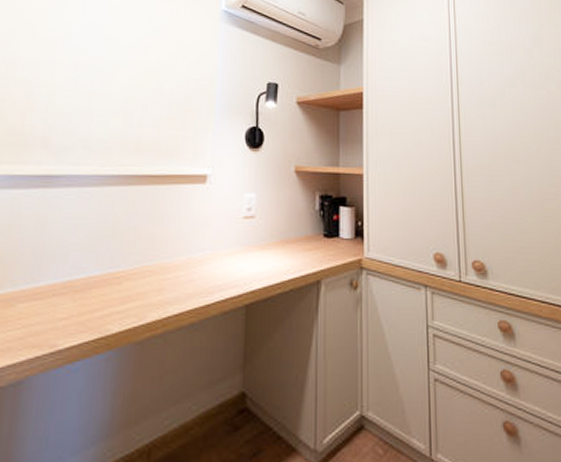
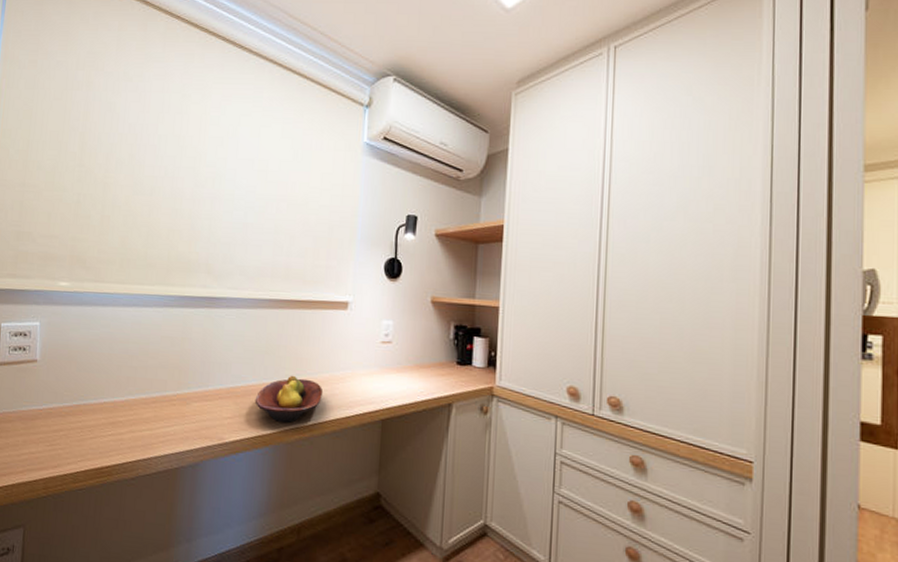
fruit bowl: none [97,261,179,319] -> present [254,375,324,423]

